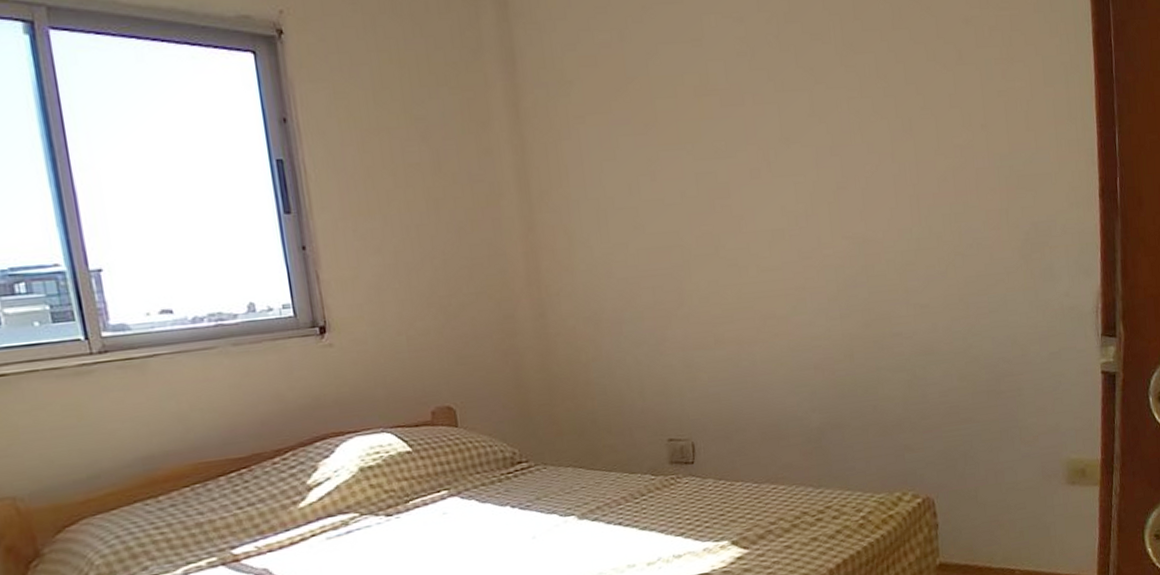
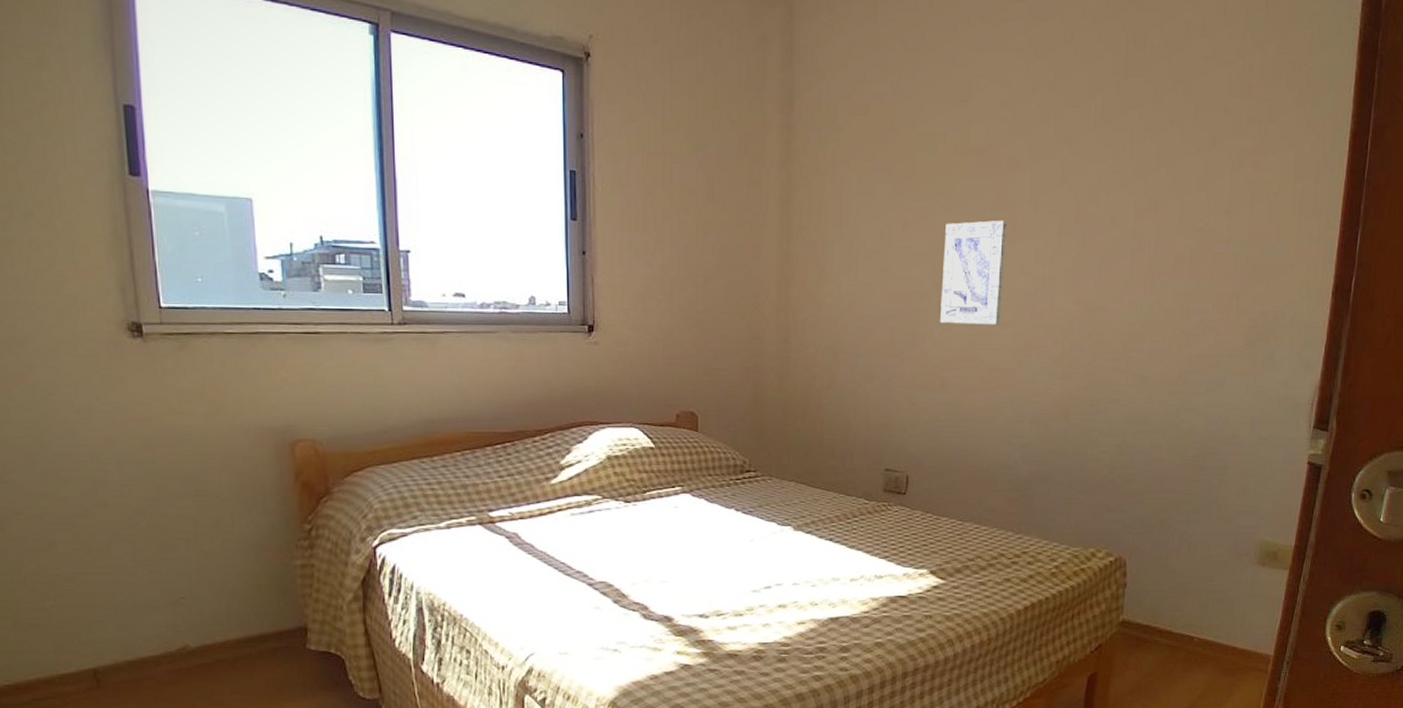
wall art: none [696,159,768,276] -> present [940,220,1007,325]

